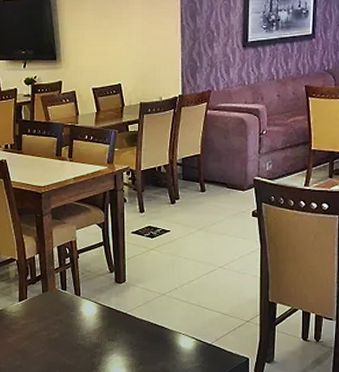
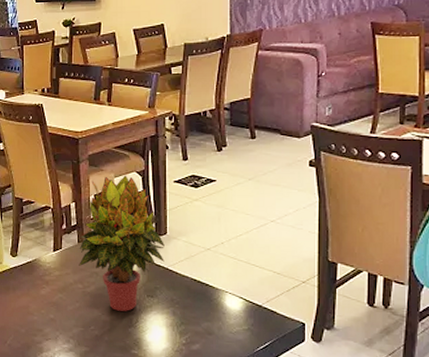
potted plant: none [43,227,124,355] -> present [79,175,164,311]

